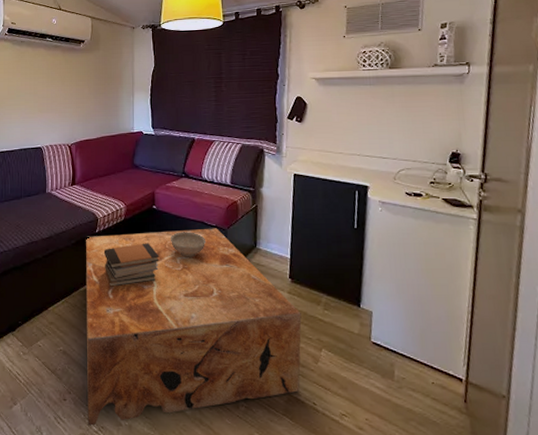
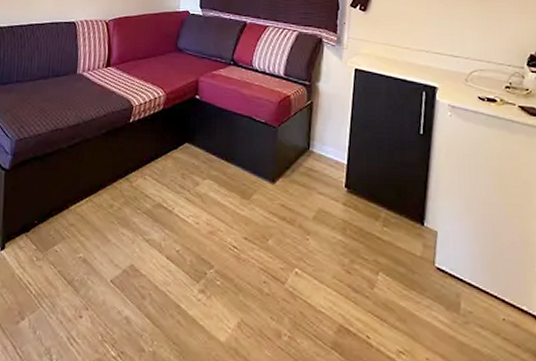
coffee table: present [85,228,302,426] -> none [105,124,357,350]
book stack: present [103,243,160,287] -> none [137,137,200,186]
decorative bowl: present [171,232,205,257] -> none [214,127,253,157]

